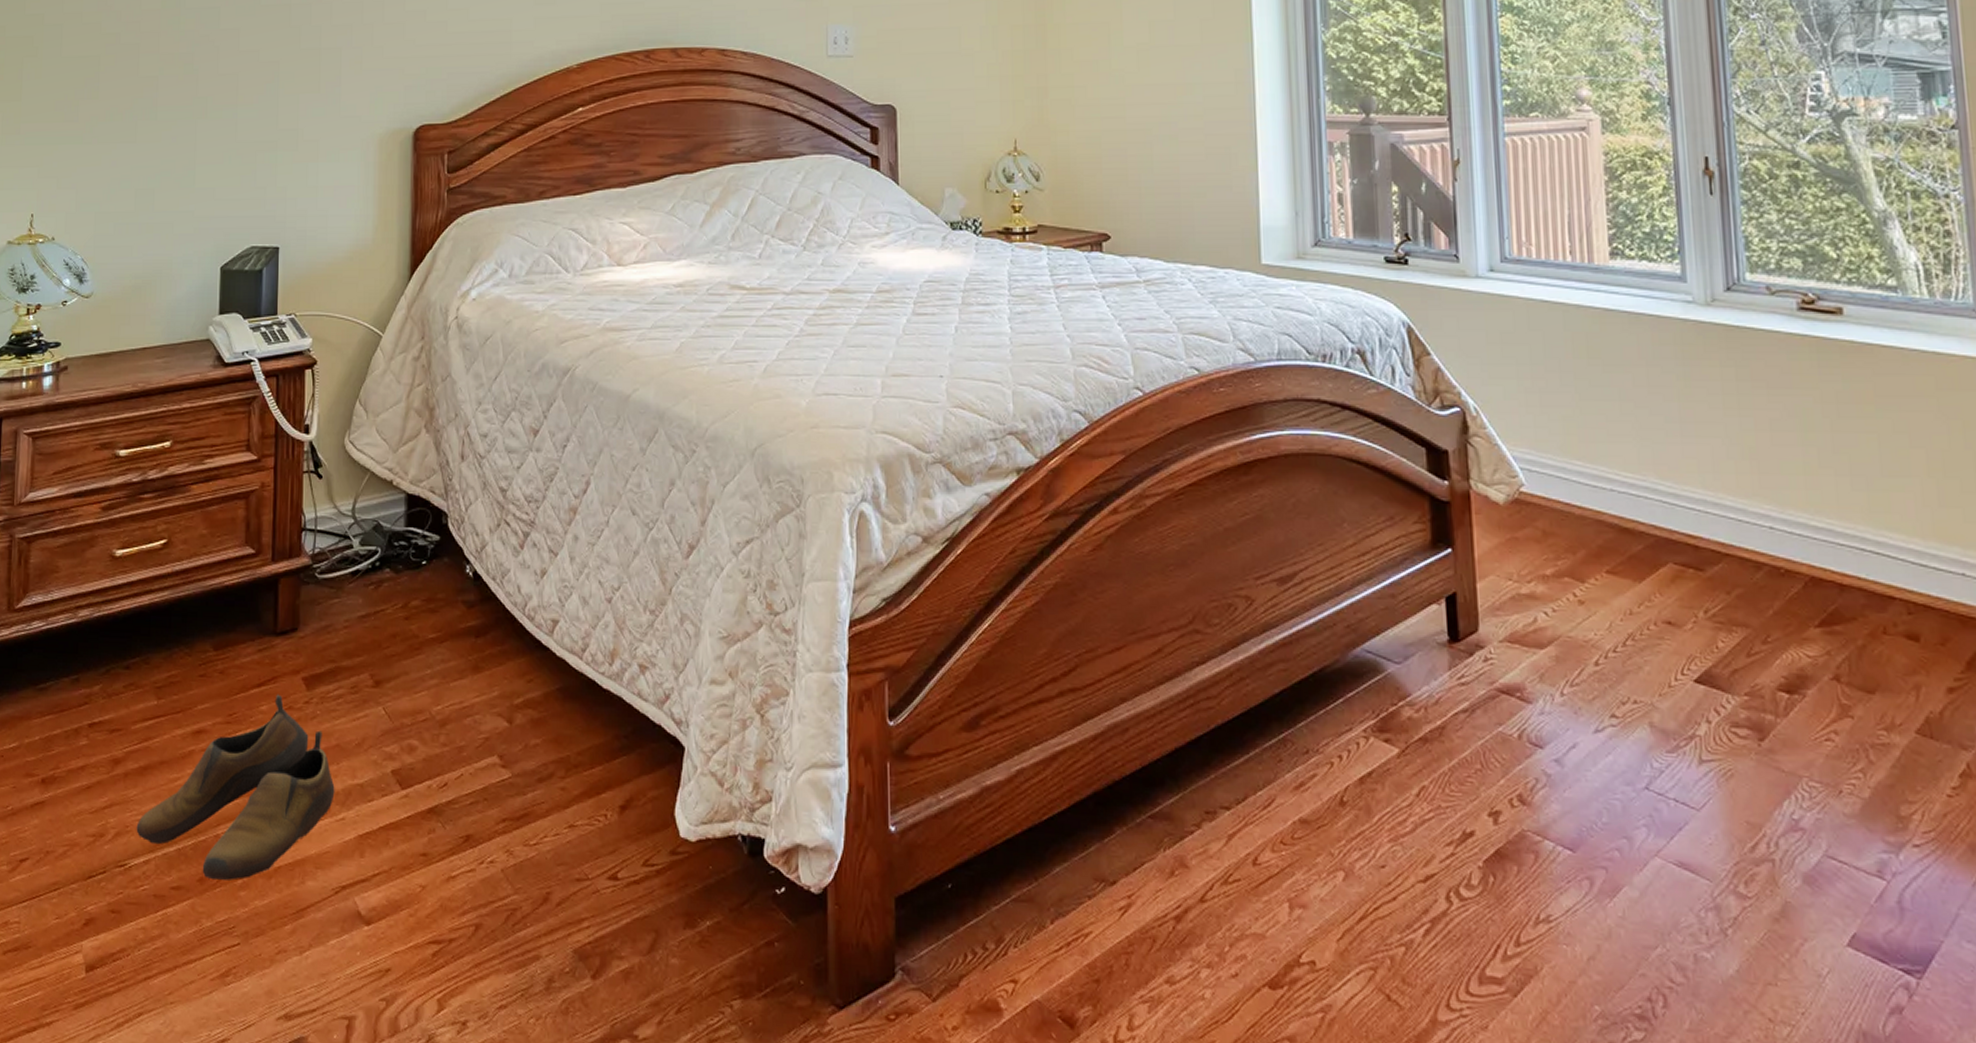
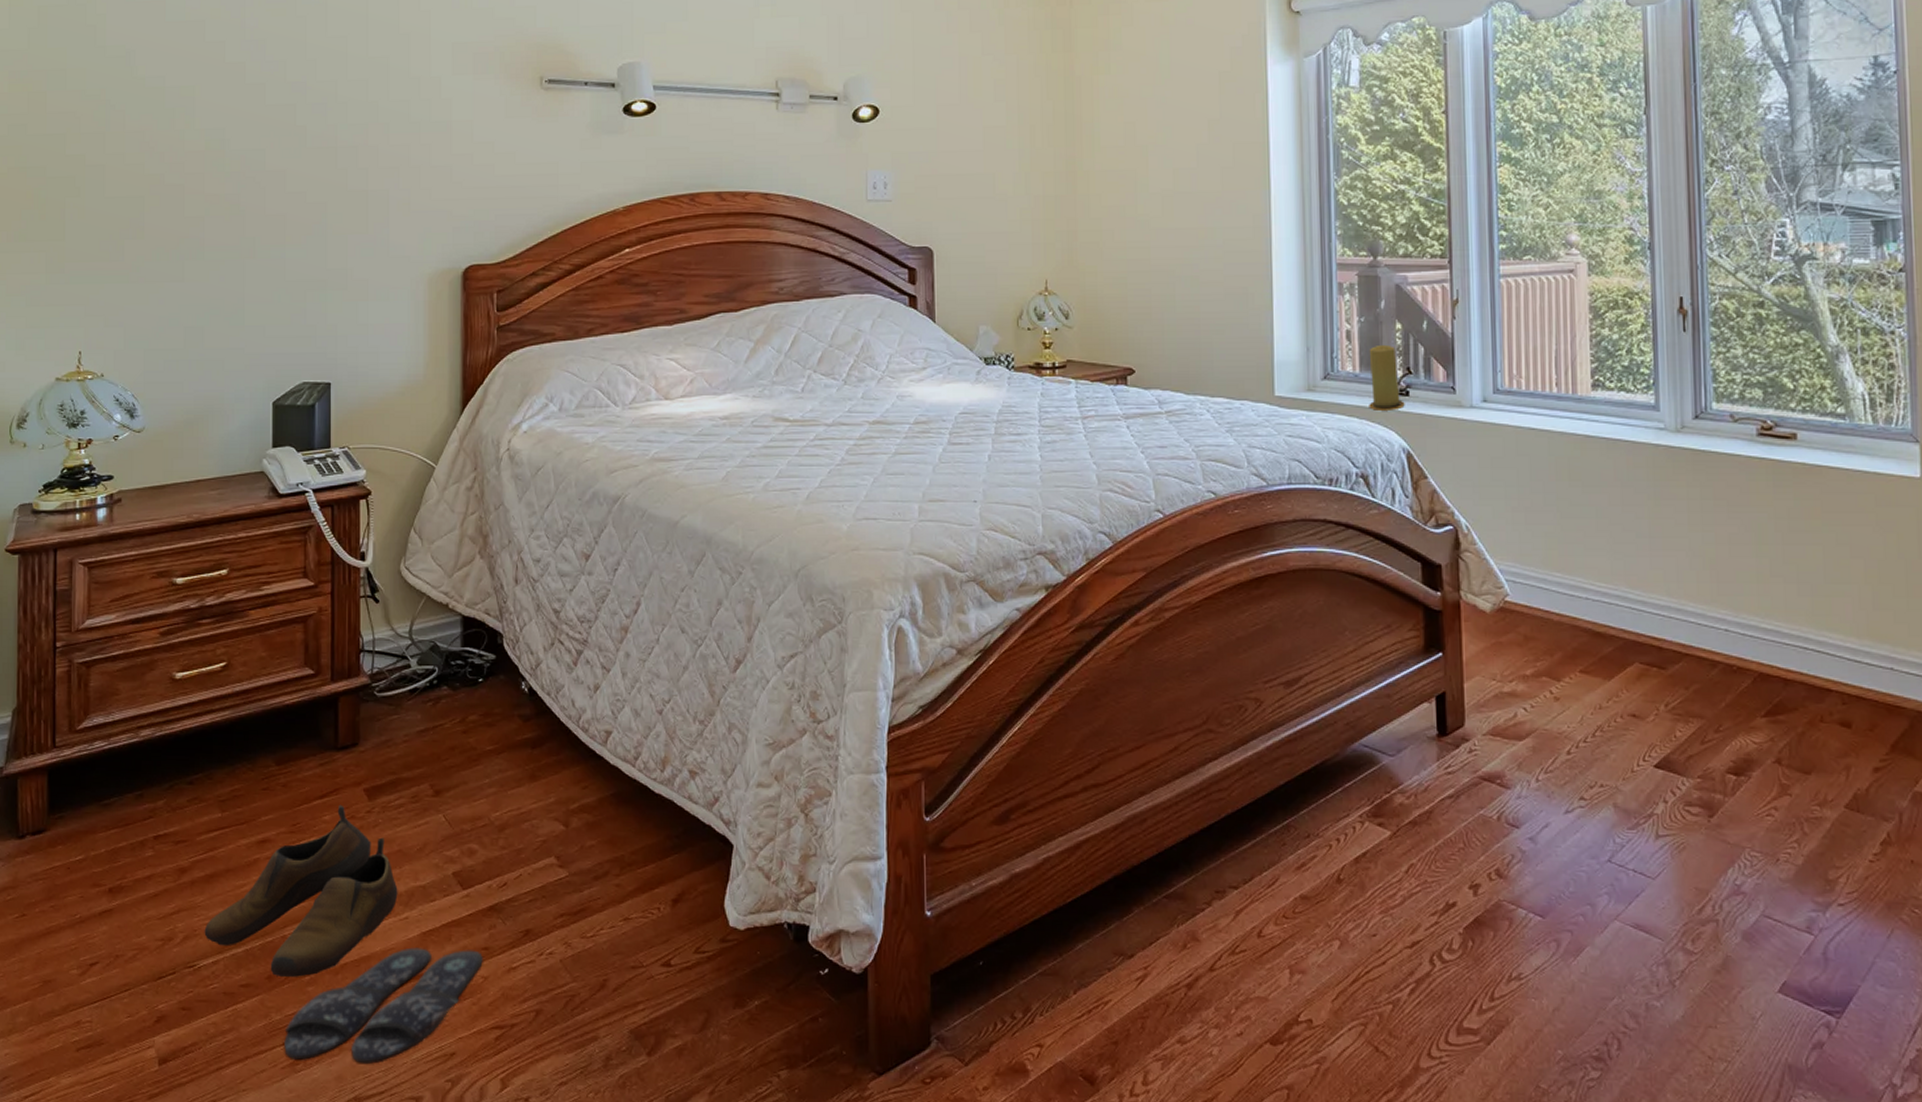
slippers: none [214,851,421,978] -> present [284,947,483,1063]
candle: none [1363,208,1404,280] -> present [1369,344,1405,410]

